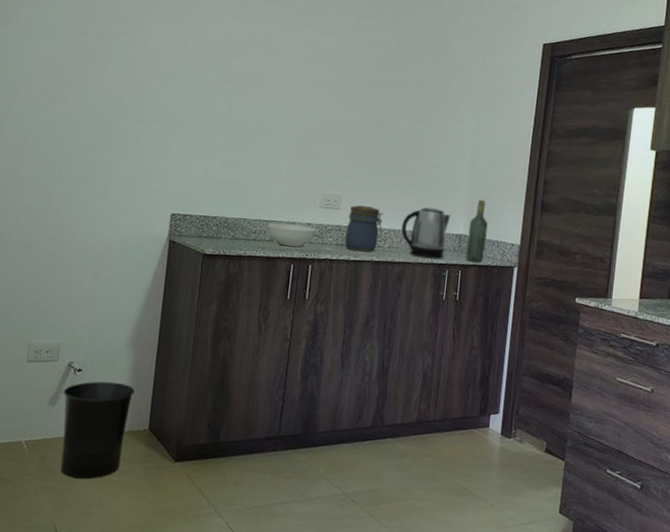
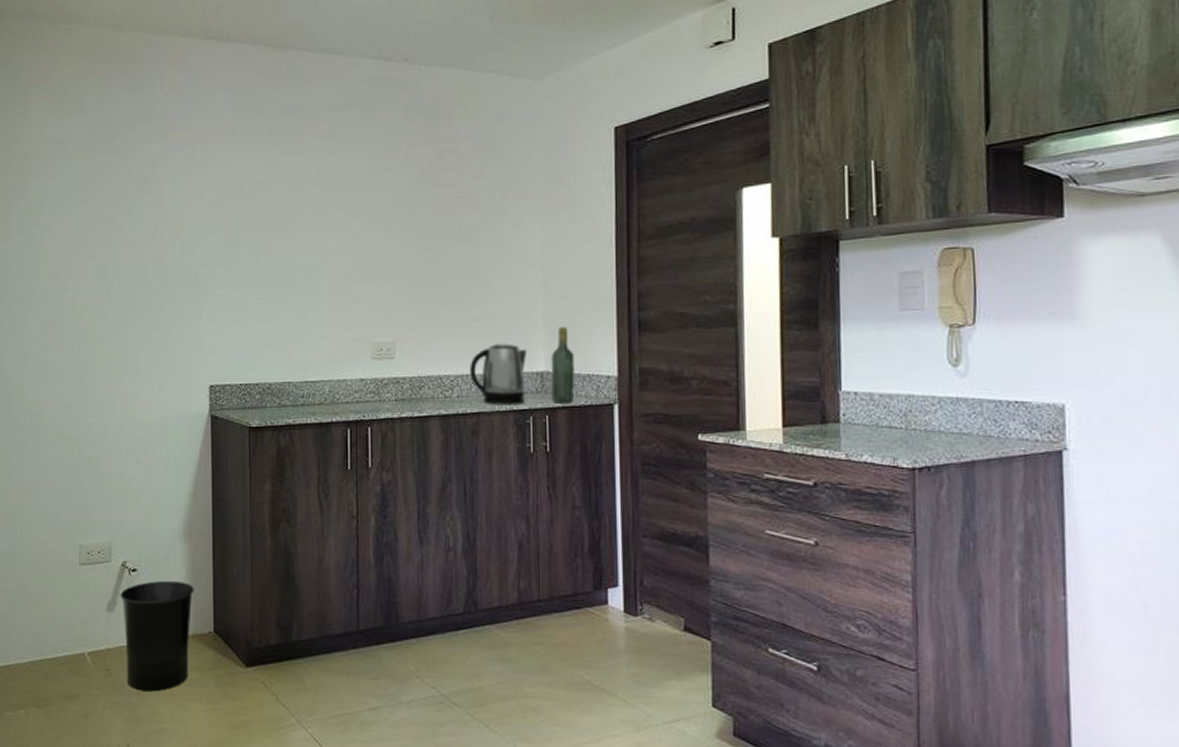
bowl: present [267,223,317,247] -> none [315,382,371,409]
jar: present [344,205,383,253] -> none [405,351,448,406]

